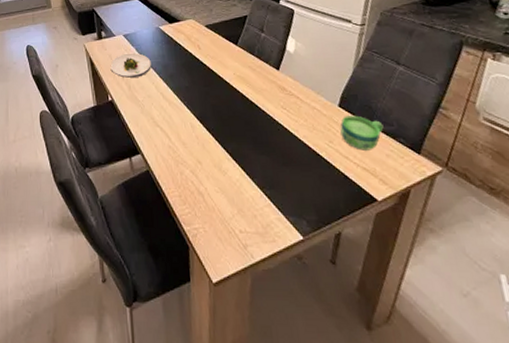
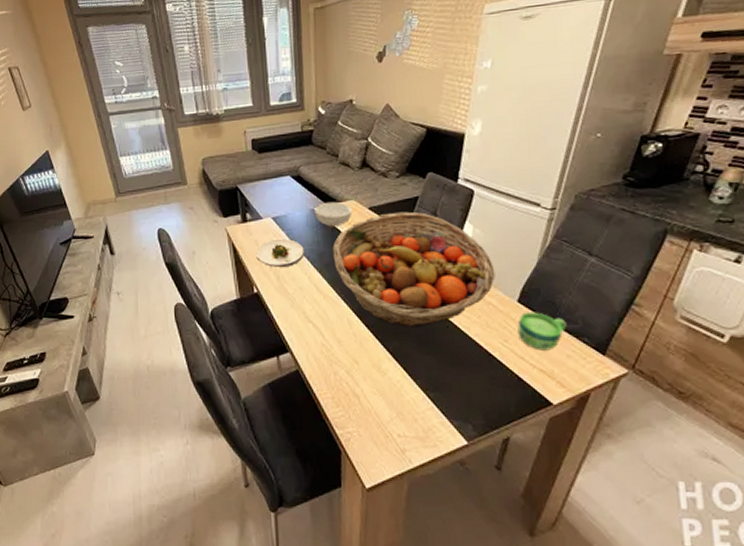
cereal bowl: none [159,20,192,43] -> present [314,201,352,227]
fruit basket: none [175,28,318,130] -> present [333,212,496,327]

